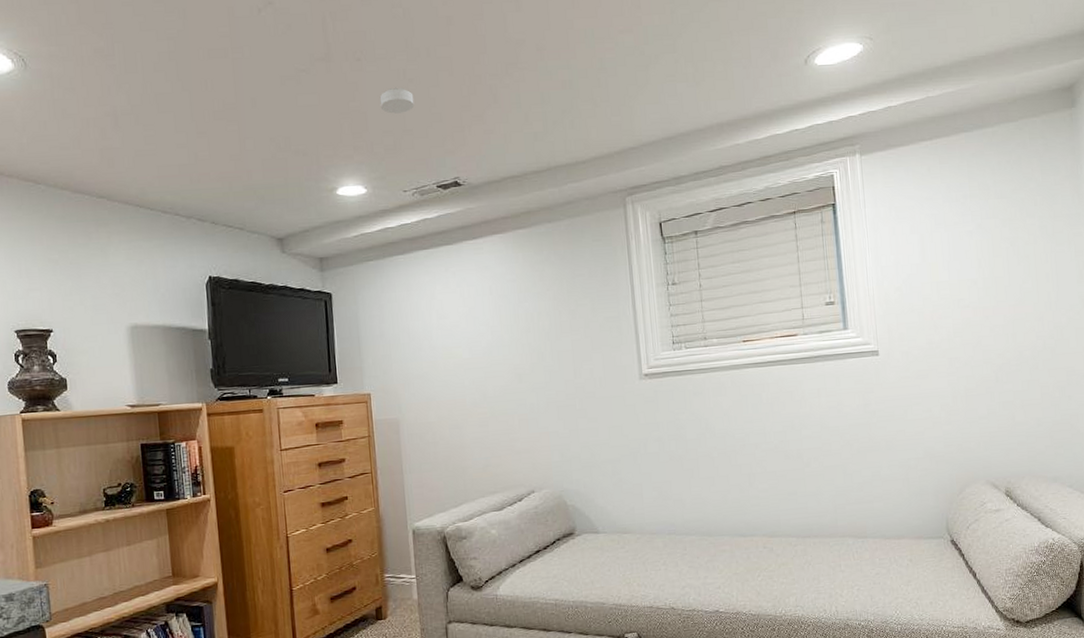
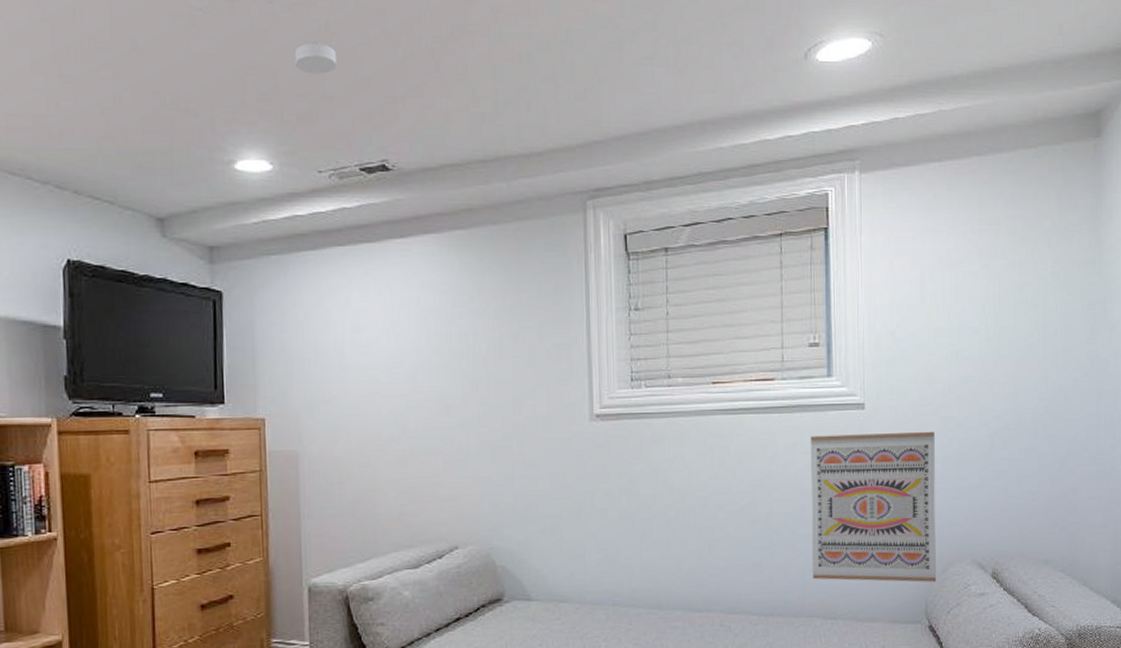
wall art: none [832,370,955,505] -> present [810,431,937,582]

